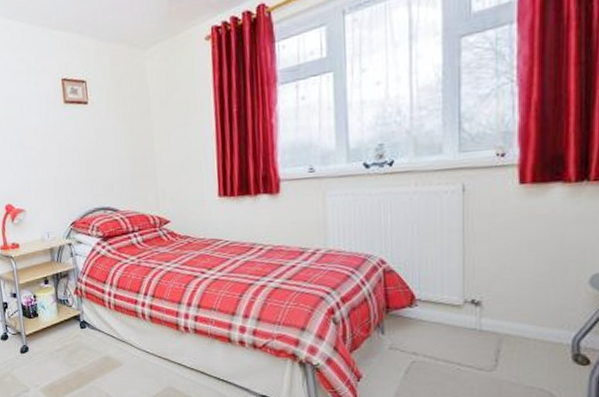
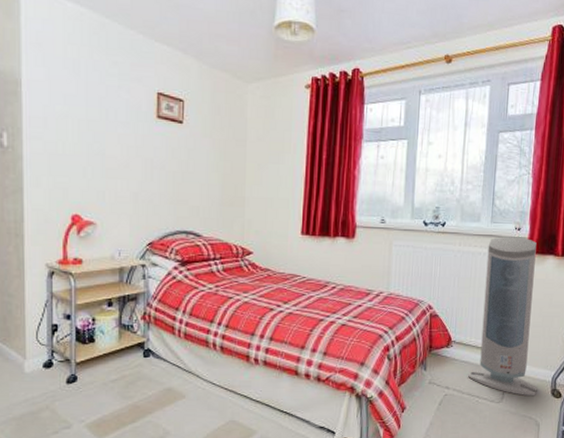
air purifier: none [443,164,550,364] -> present [468,236,537,397]

